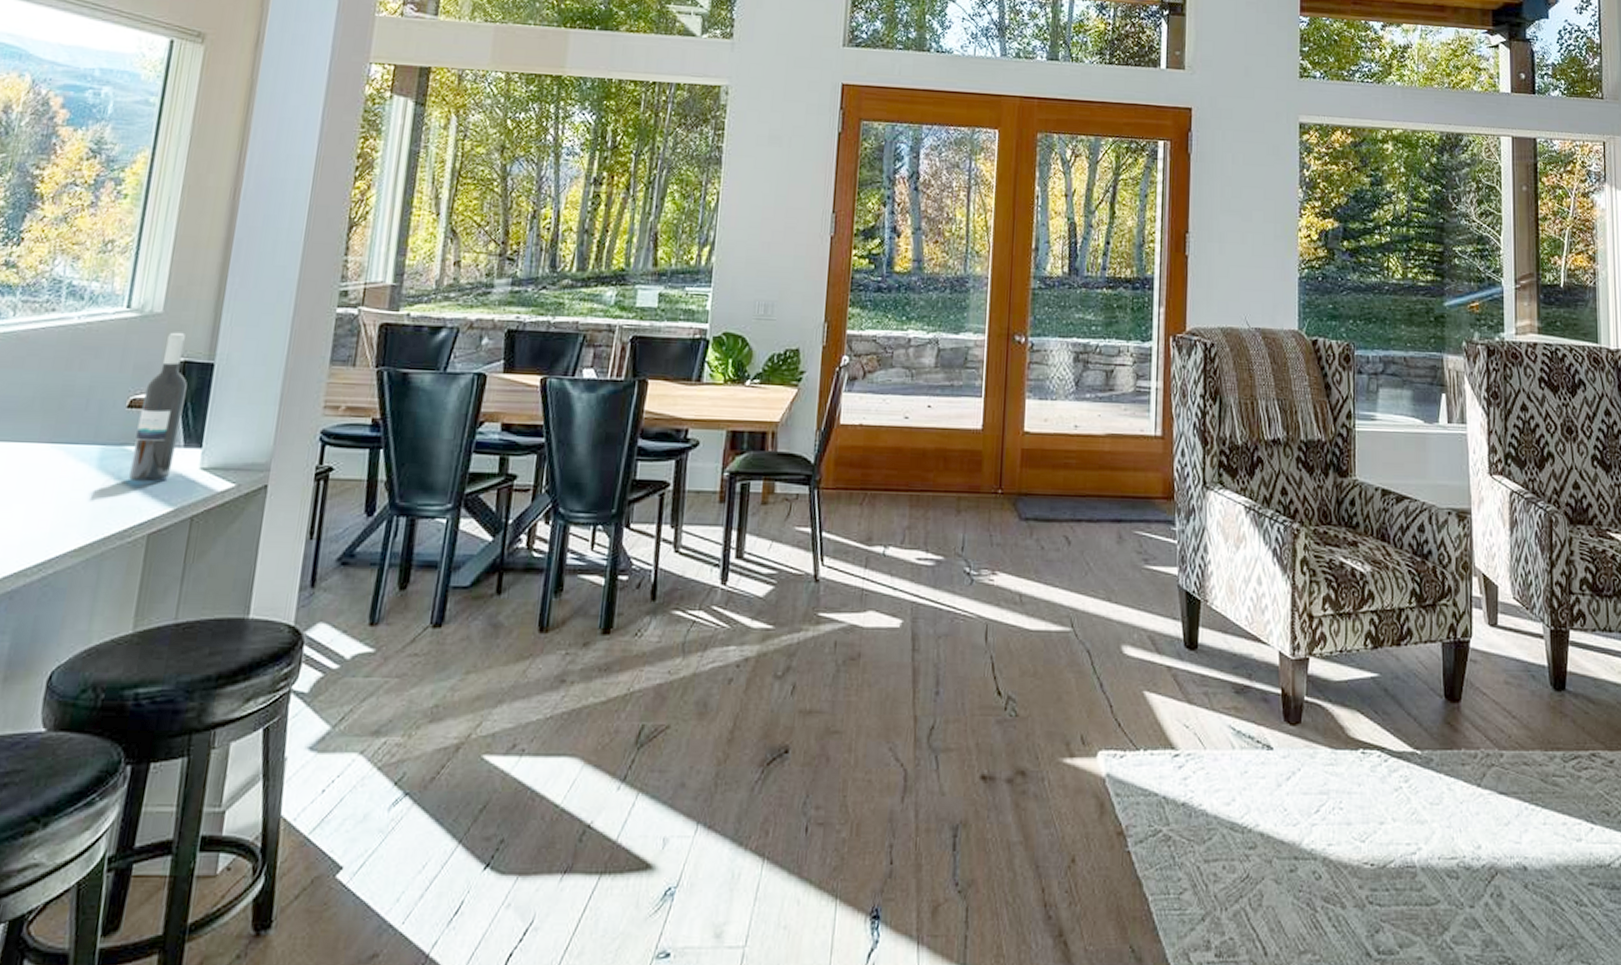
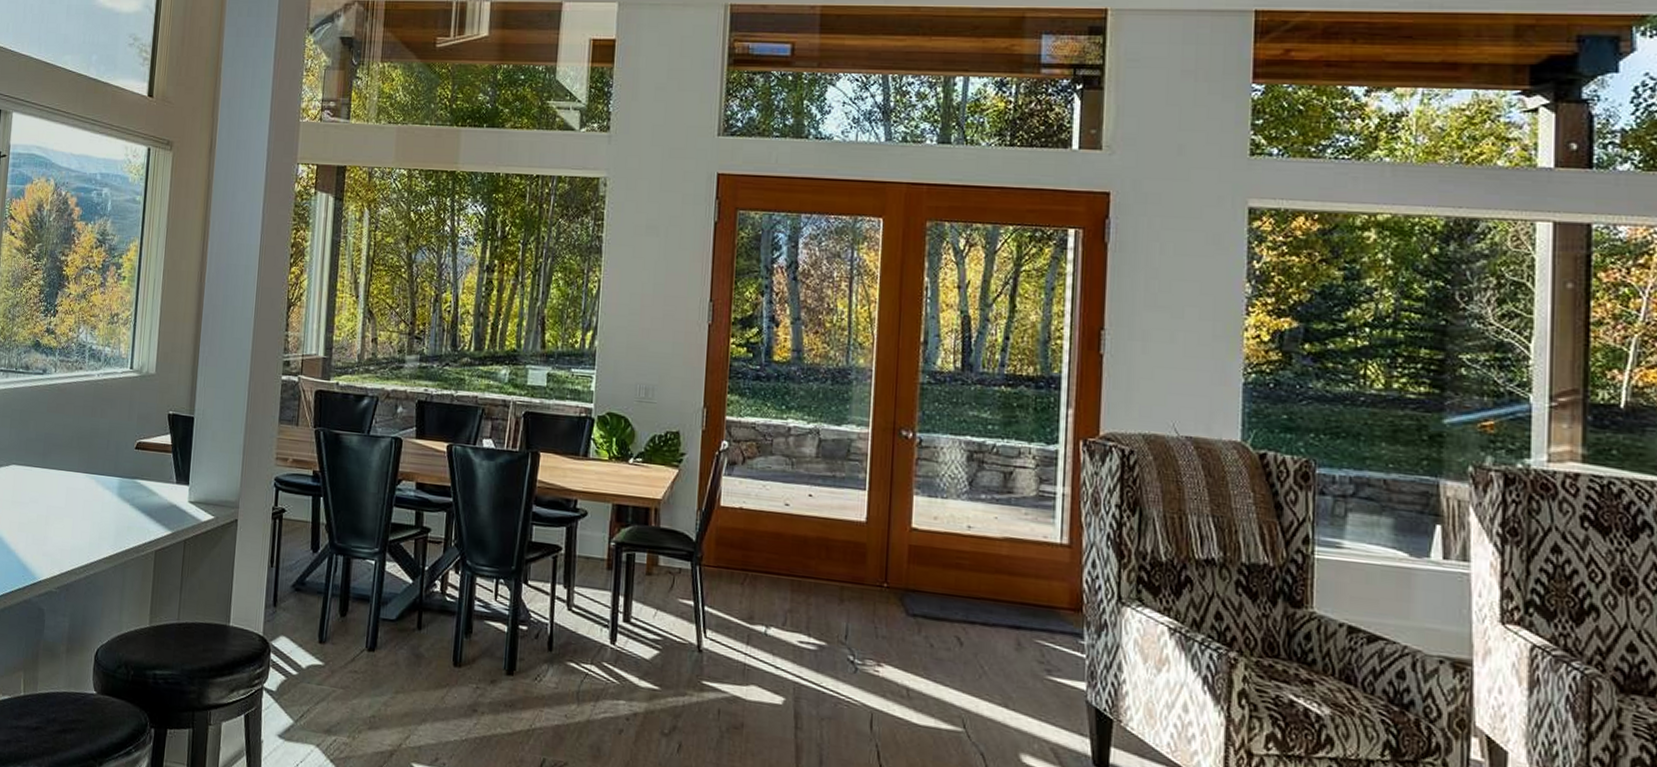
wine bottle: present [128,332,187,483] -> none [139,390,176,510]

